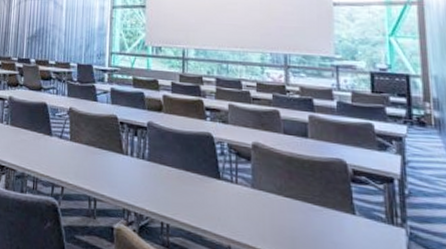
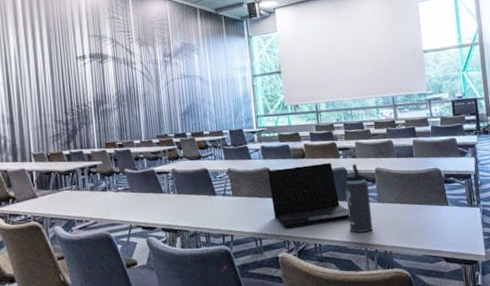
laptop: none [114,119,210,199] -> present [268,162,349,228]
thermos bottle: none [209,131,242,224] -> present [345,164,373,233]

